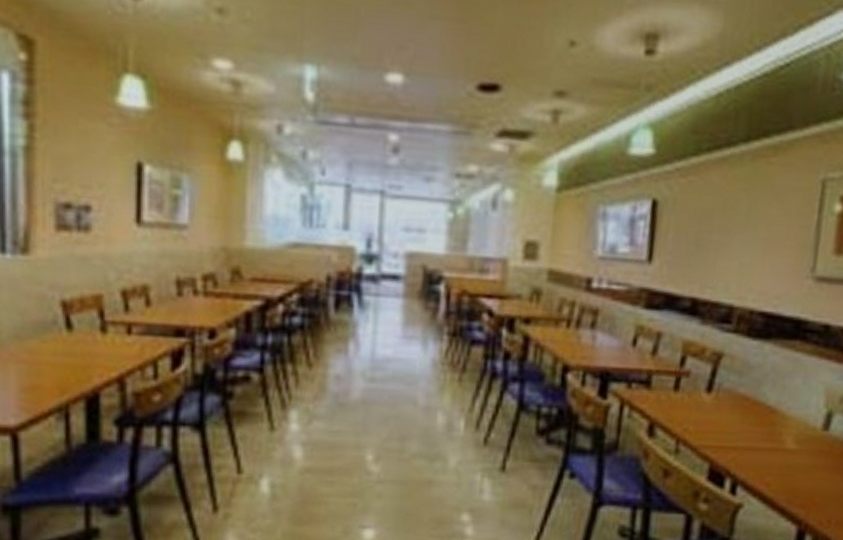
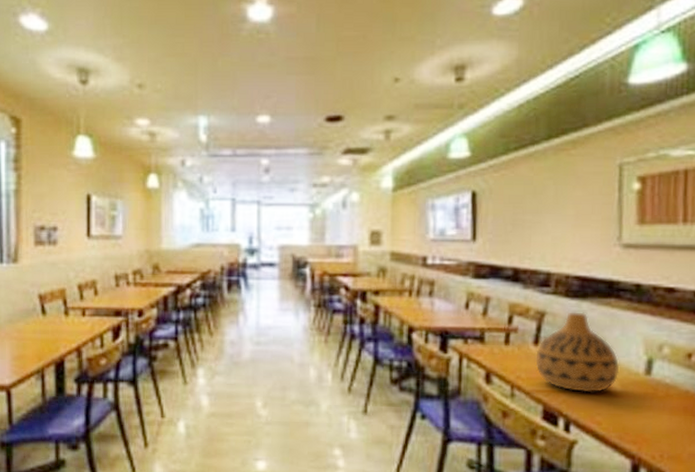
vase: none [705,353,798,450] -> present [534,311,620,393]

